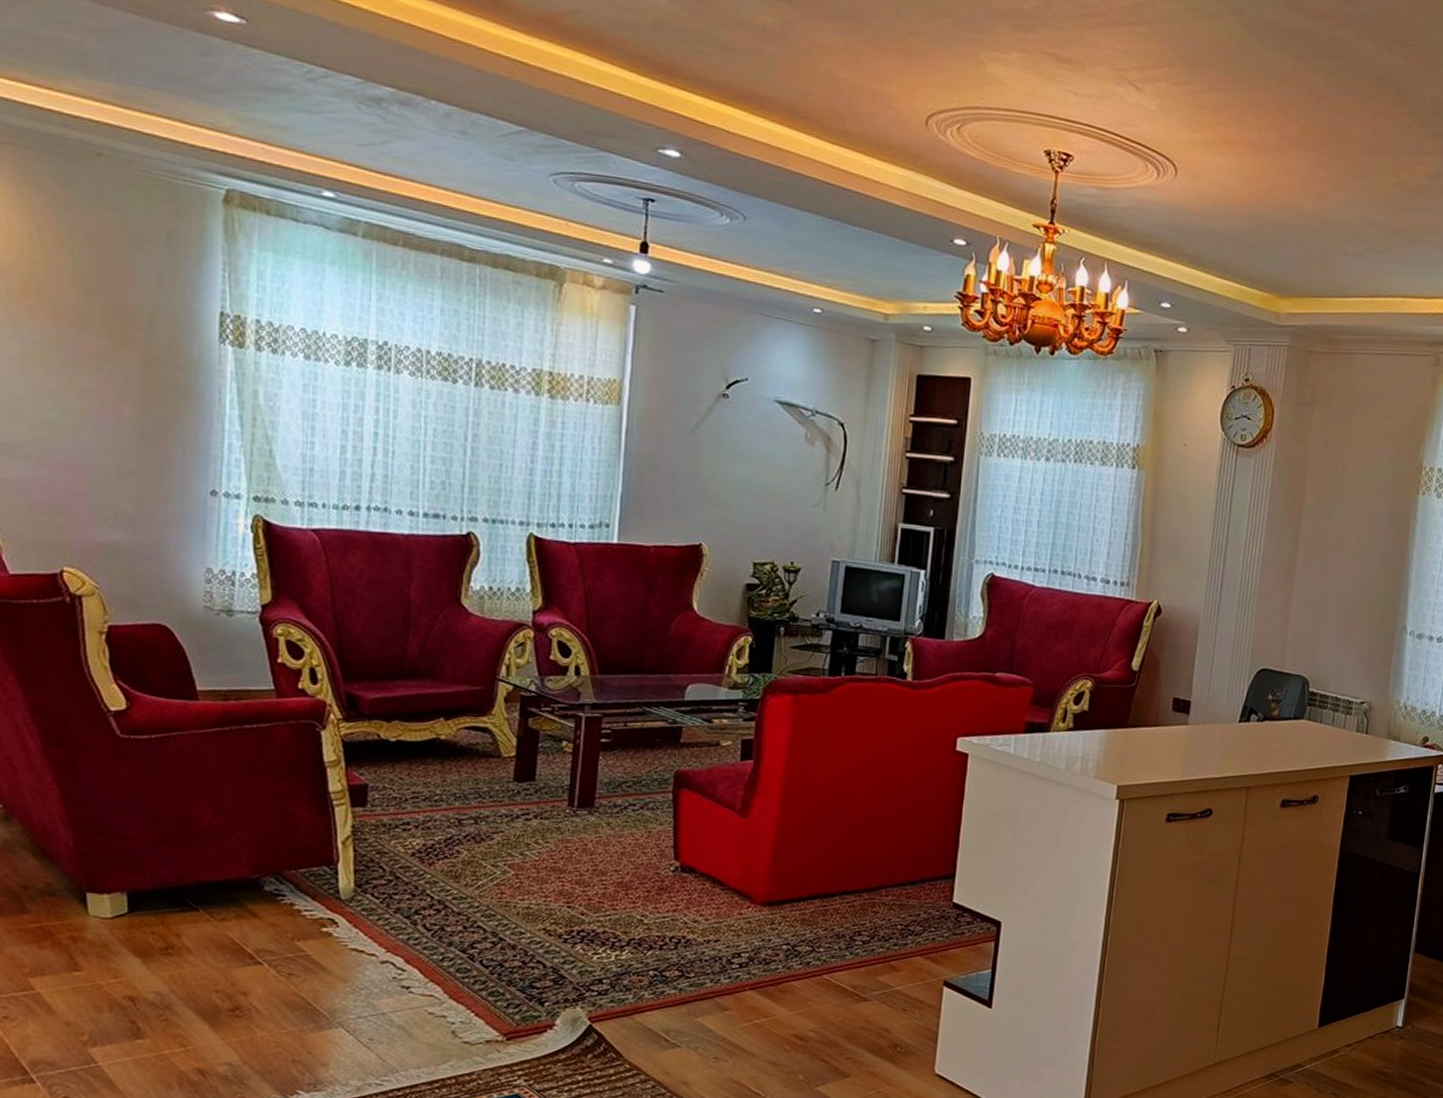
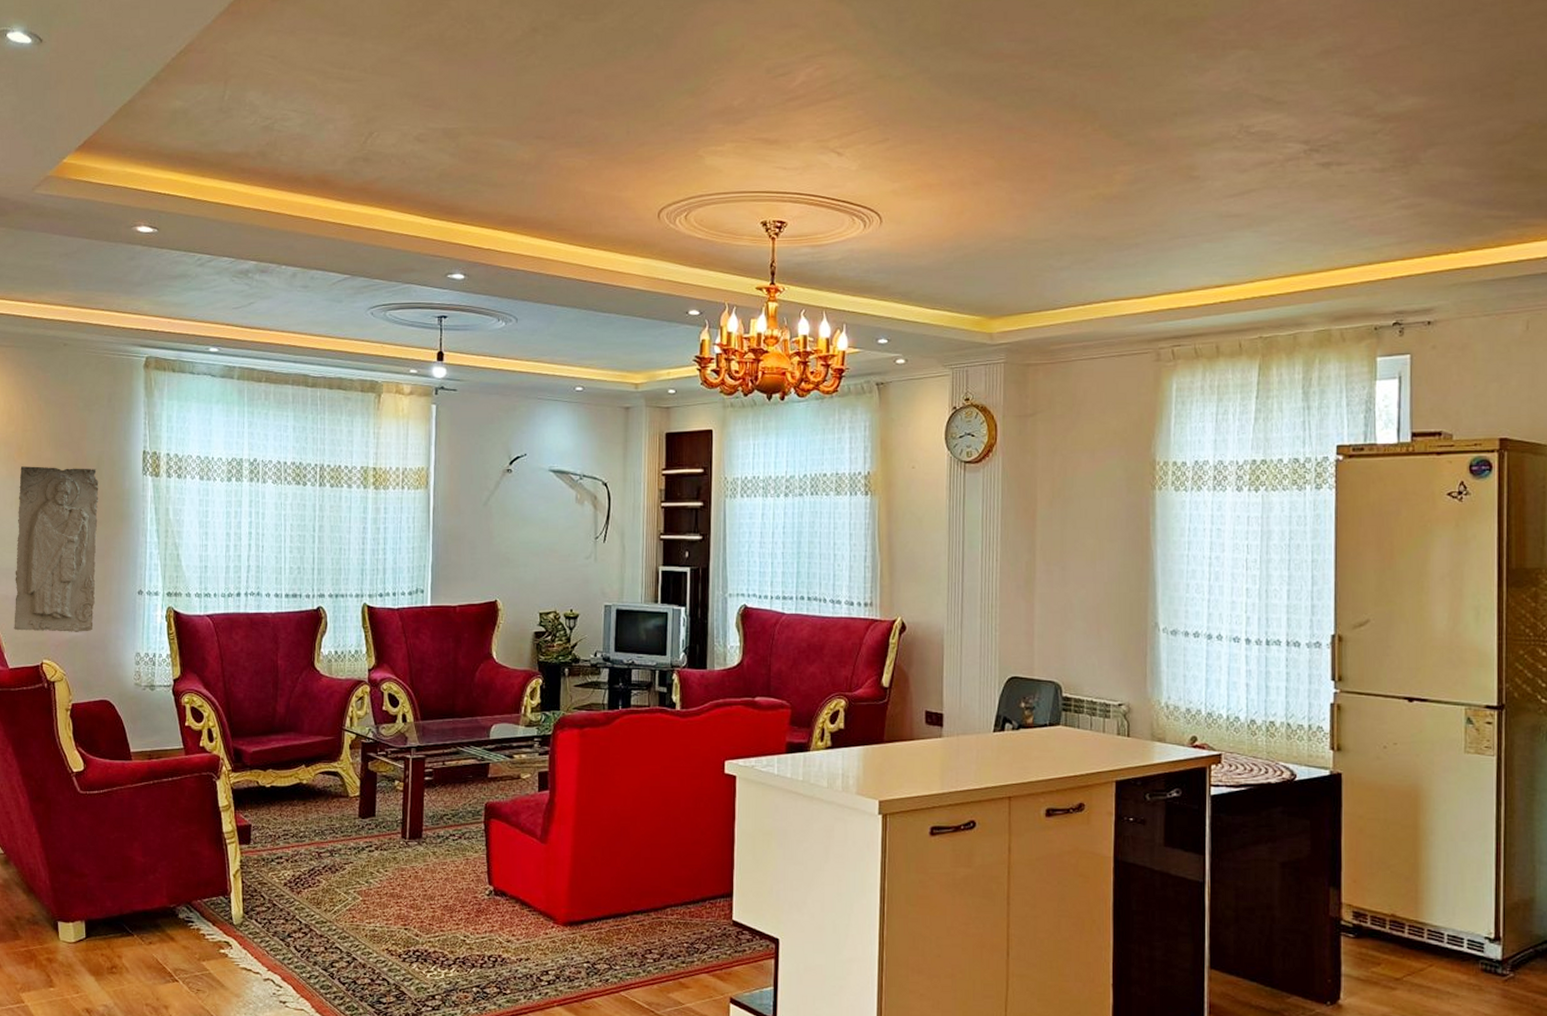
stone relief: none [17,310,152,537] -> present [14,466,99,632]

